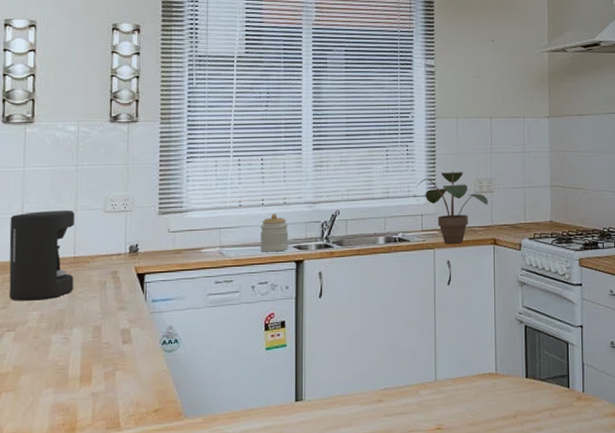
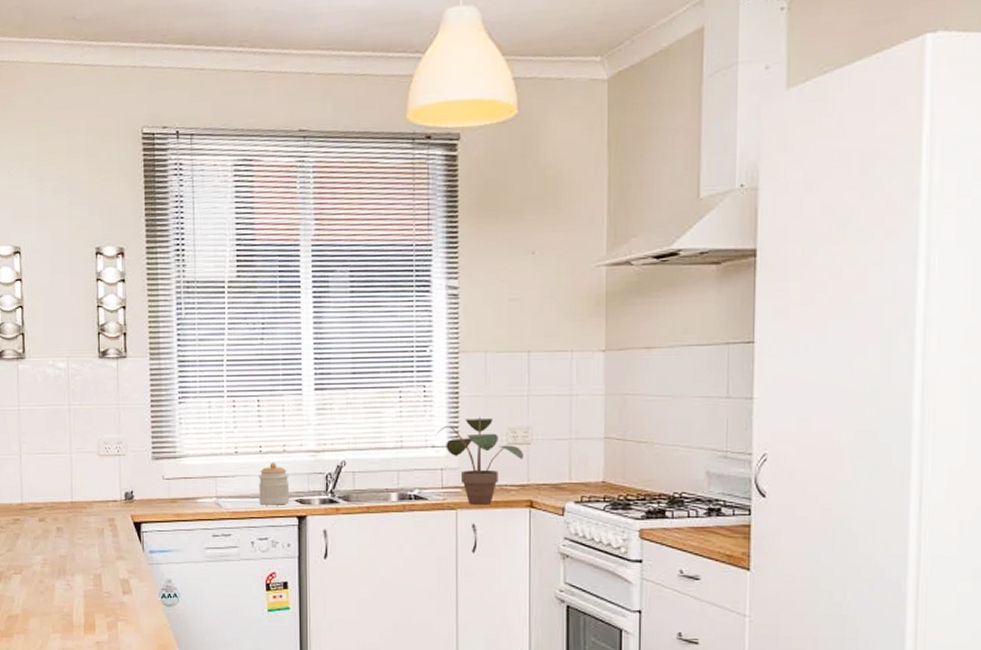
coffee maker: present [9,211,75,301] -> none [9,453,73,545]

